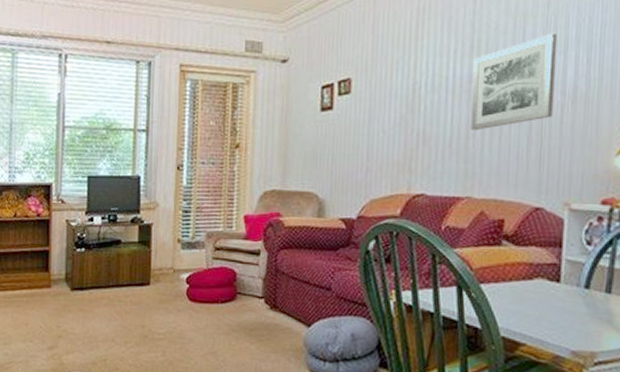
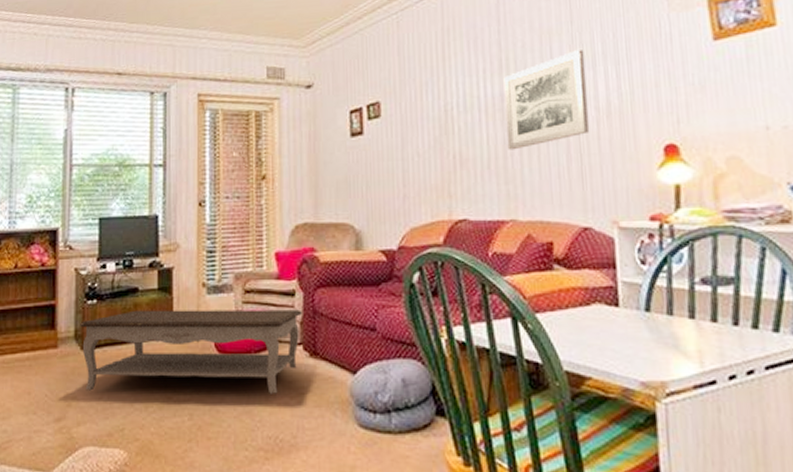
coffee table: none [70,259,265,339] -> present [80,309,302,394]

